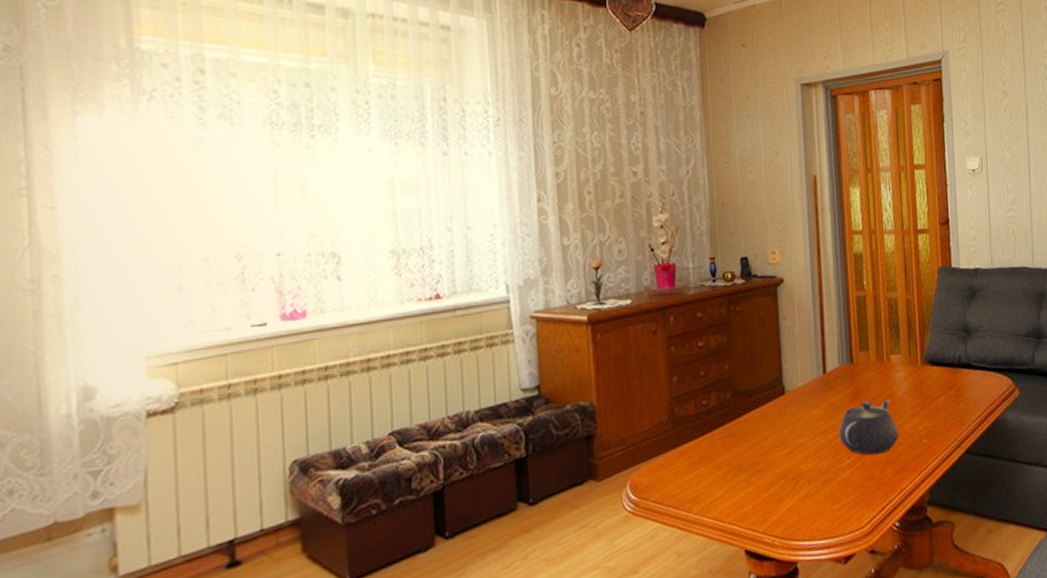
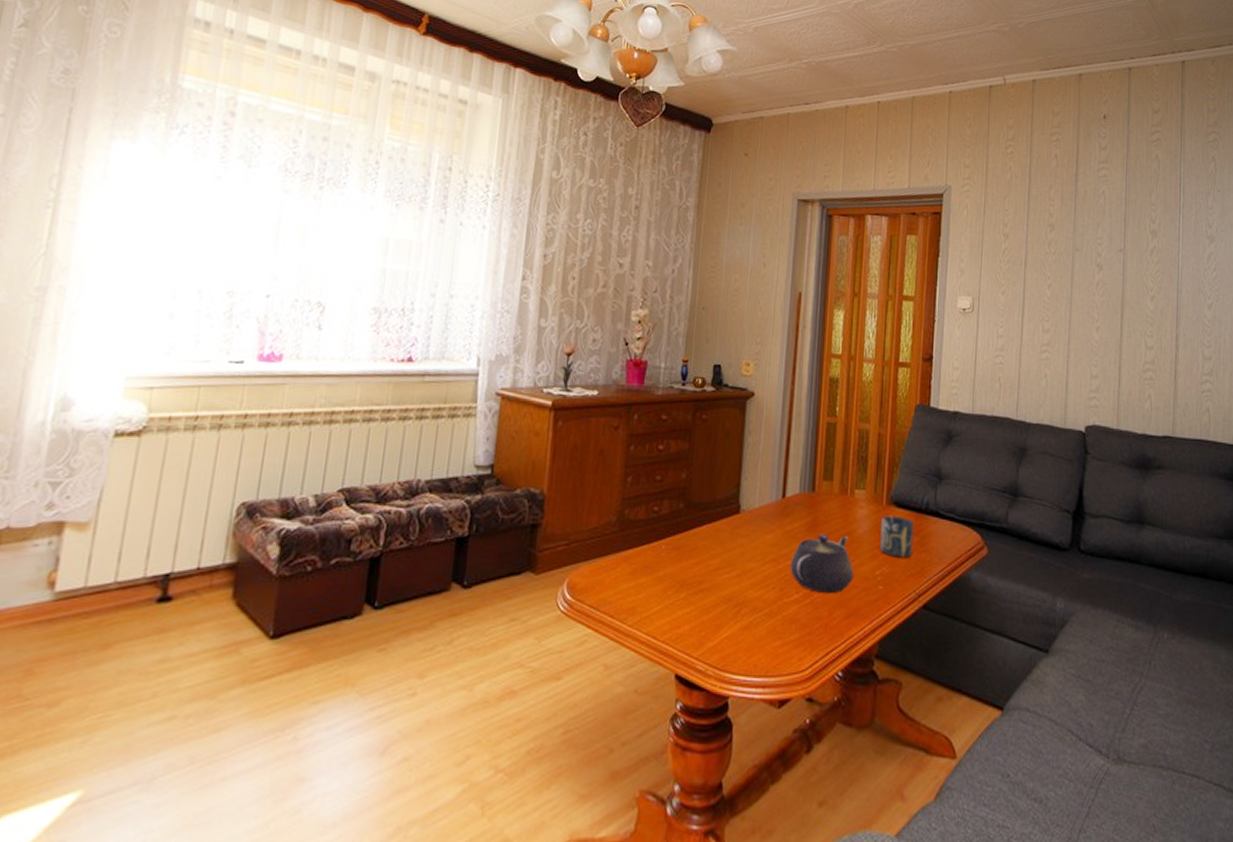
cup: none [918,373,951,412] -> present [880,515,914,558]

